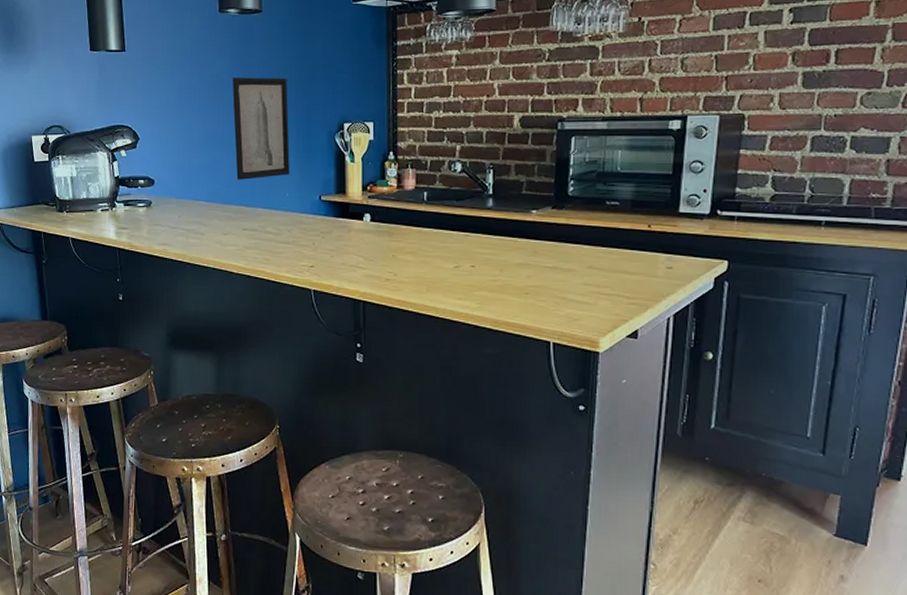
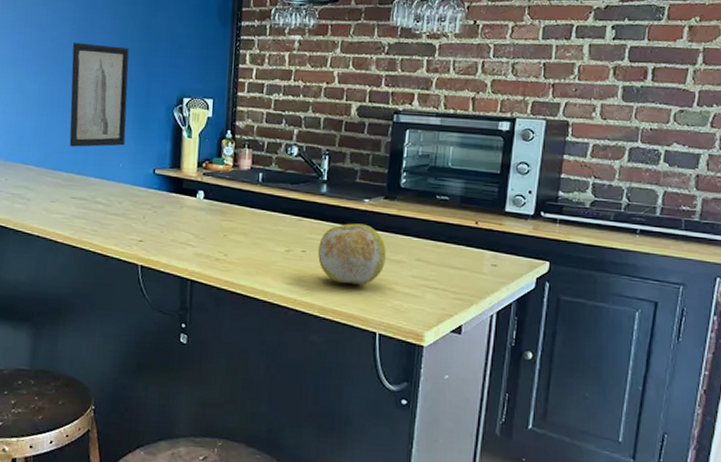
fruit: none [488,235,556,296] -> present [318,223,386,285]

